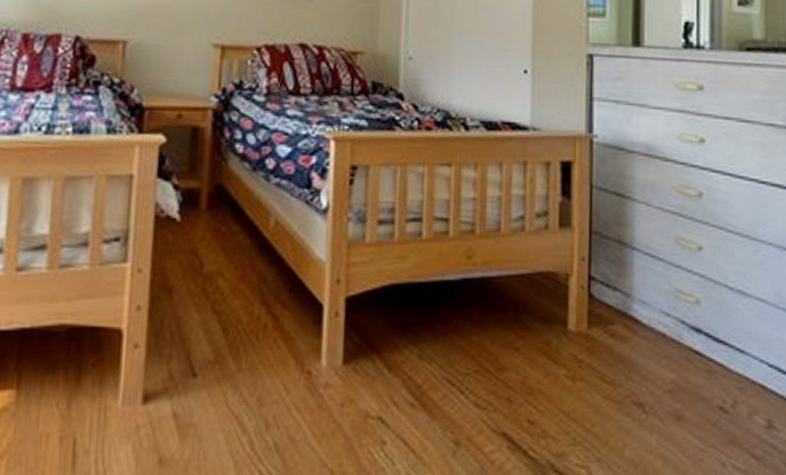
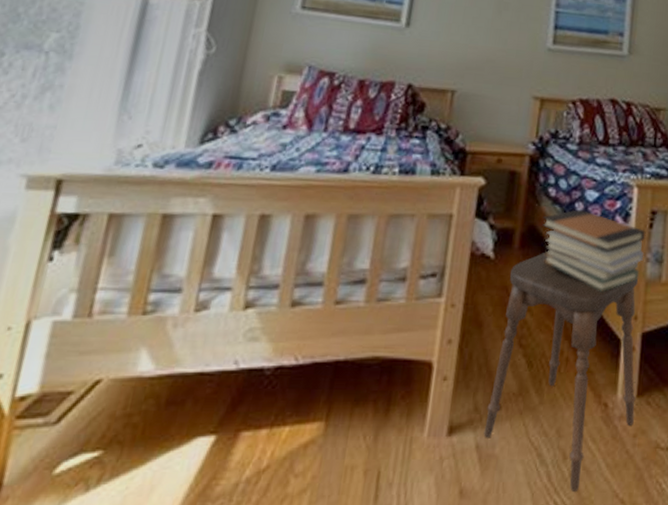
stool: none [180,211,342,462] -> present [484,251,639,493]
book stack: none [230,165,346,254] -> present [542,209,646,292]

